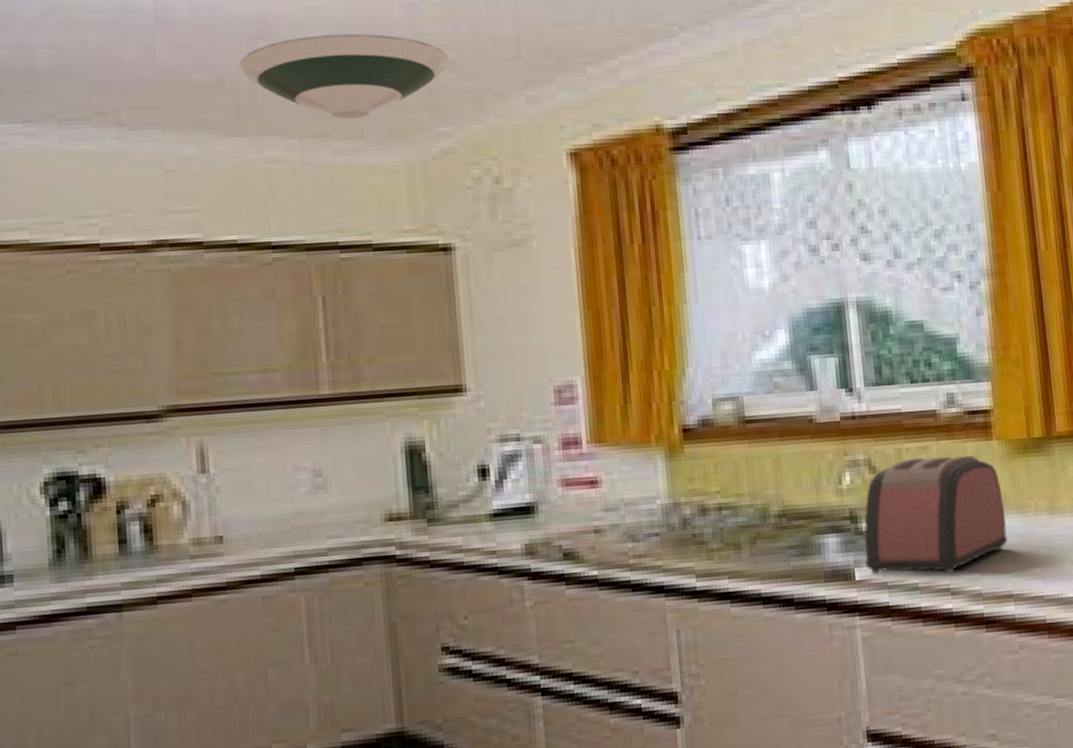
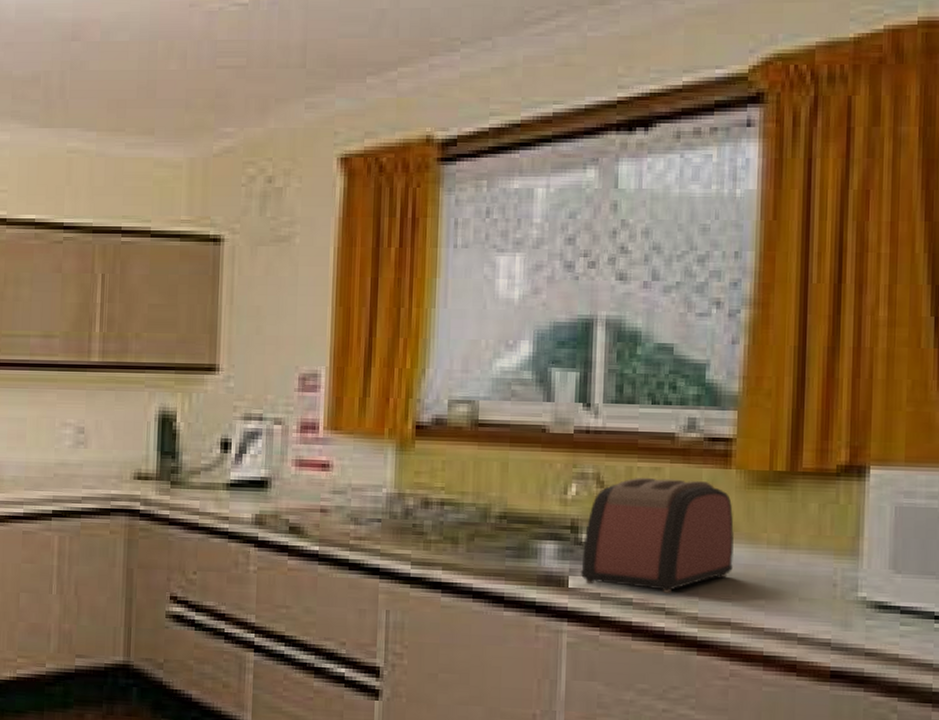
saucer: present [239,33,449,119] -> none [53,38,239,116]

